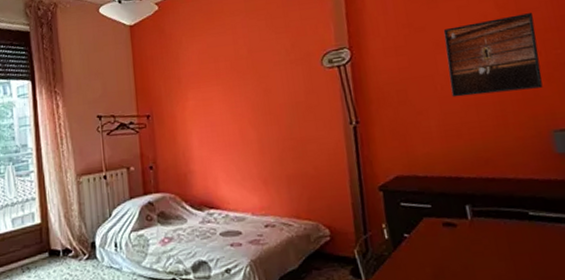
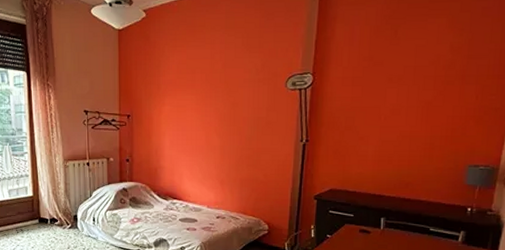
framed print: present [443,13,543,98] -> none [392,59,482,128]

